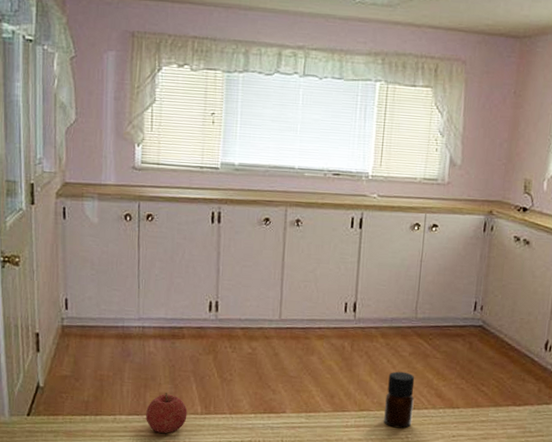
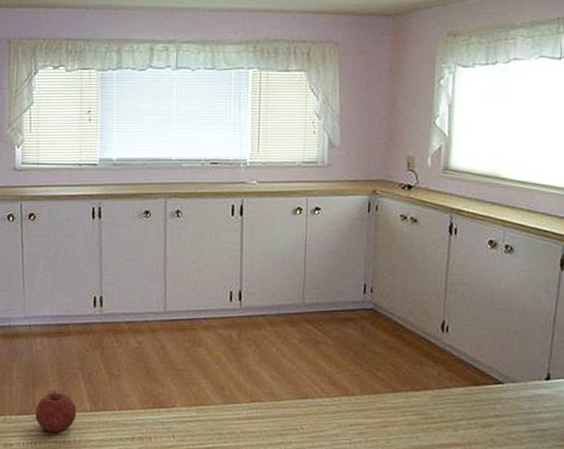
bottle: present [384,371,415,429] -> none [277,359,307,419]

